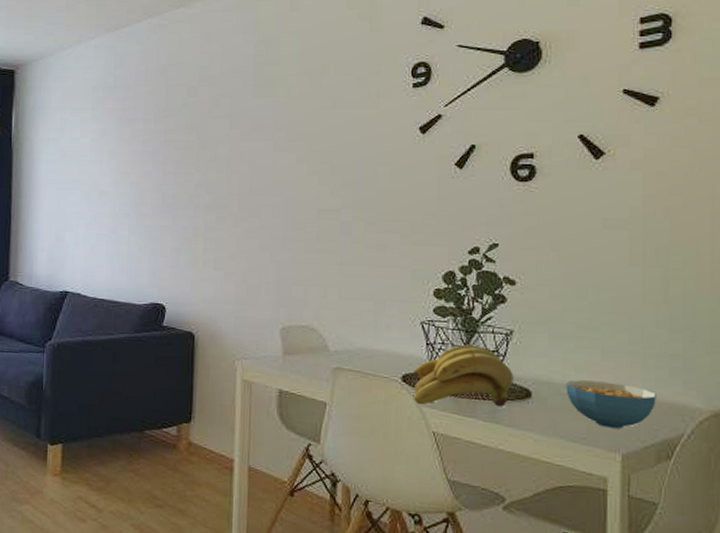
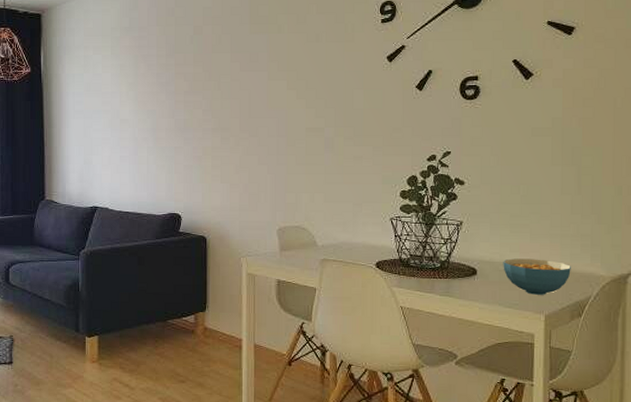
banana bunch: present [413,344,514,407] -> none [385,235,463,285]

